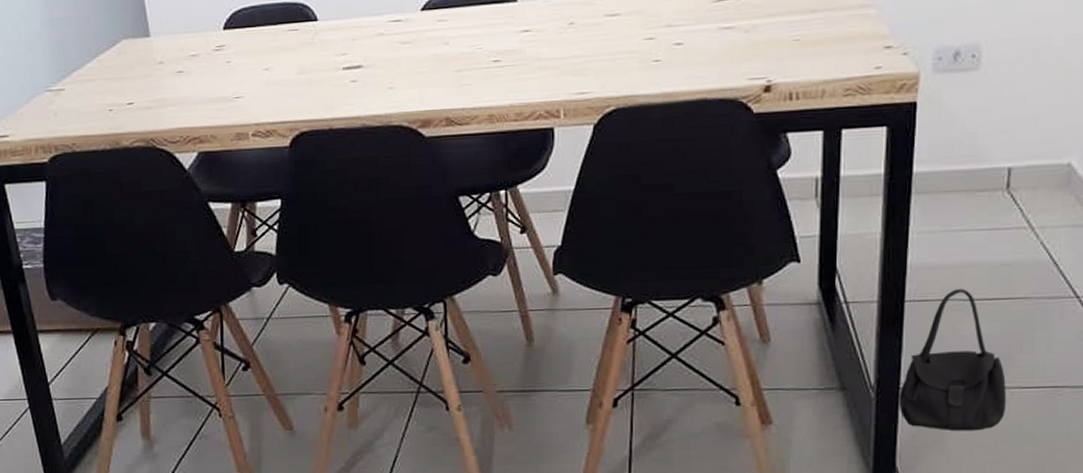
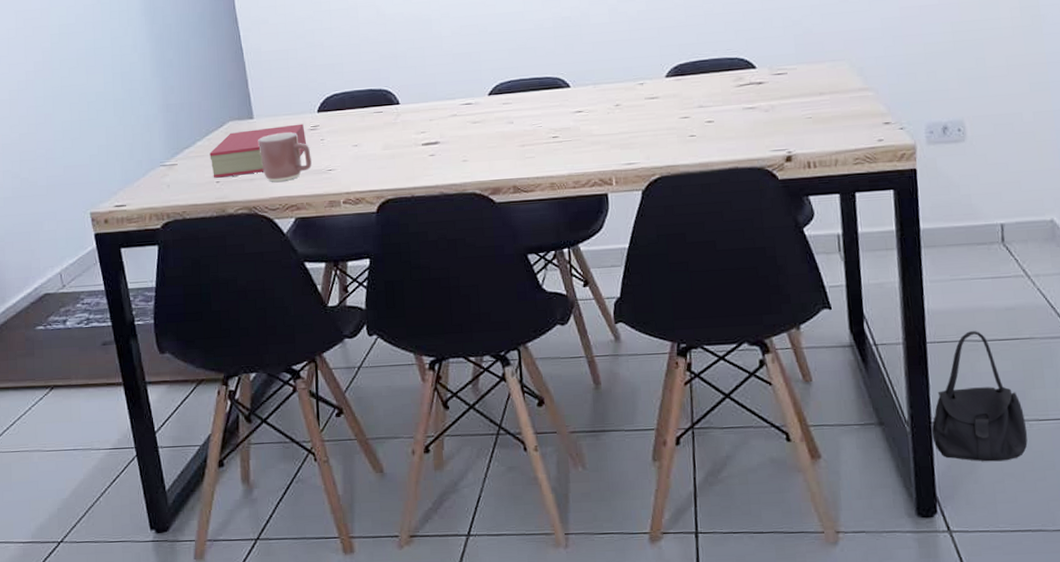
book: none [101,43,211,106] -> present [209,123,307,178]
mug: none [156,53,217,111] -> present [258,132,312,182]

